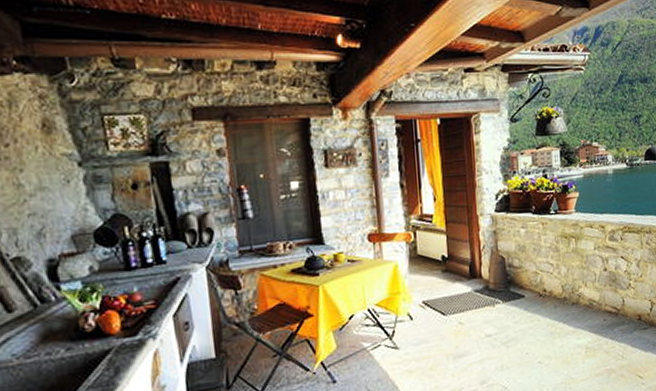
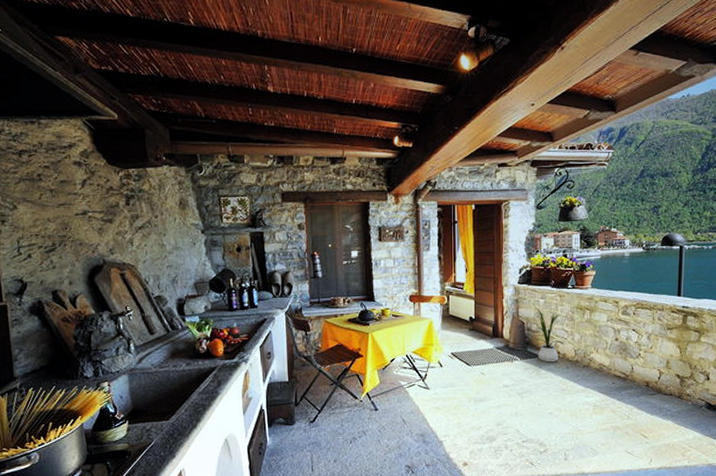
house plant: none [514,238,550,303] -> present [534,307,564,363]

